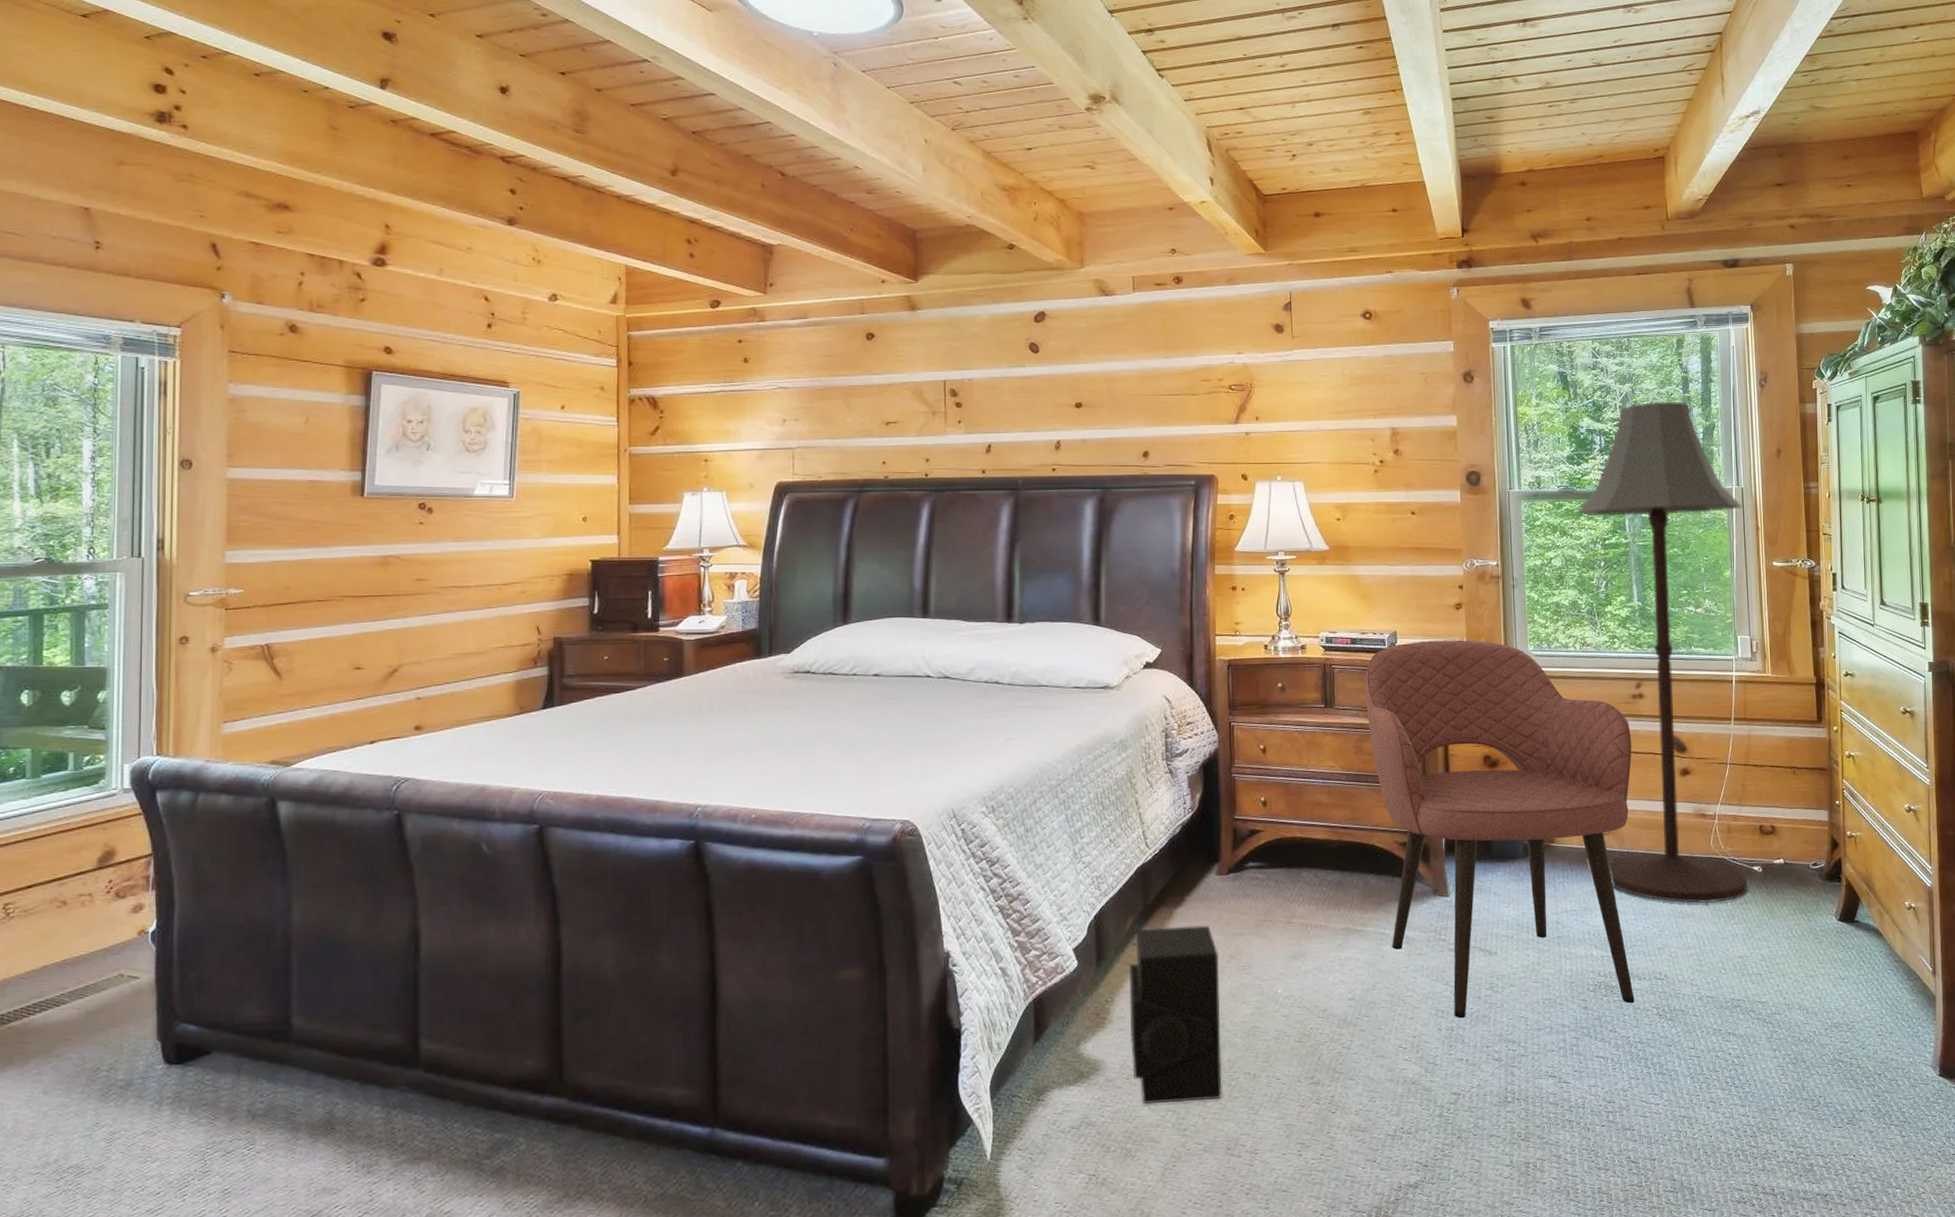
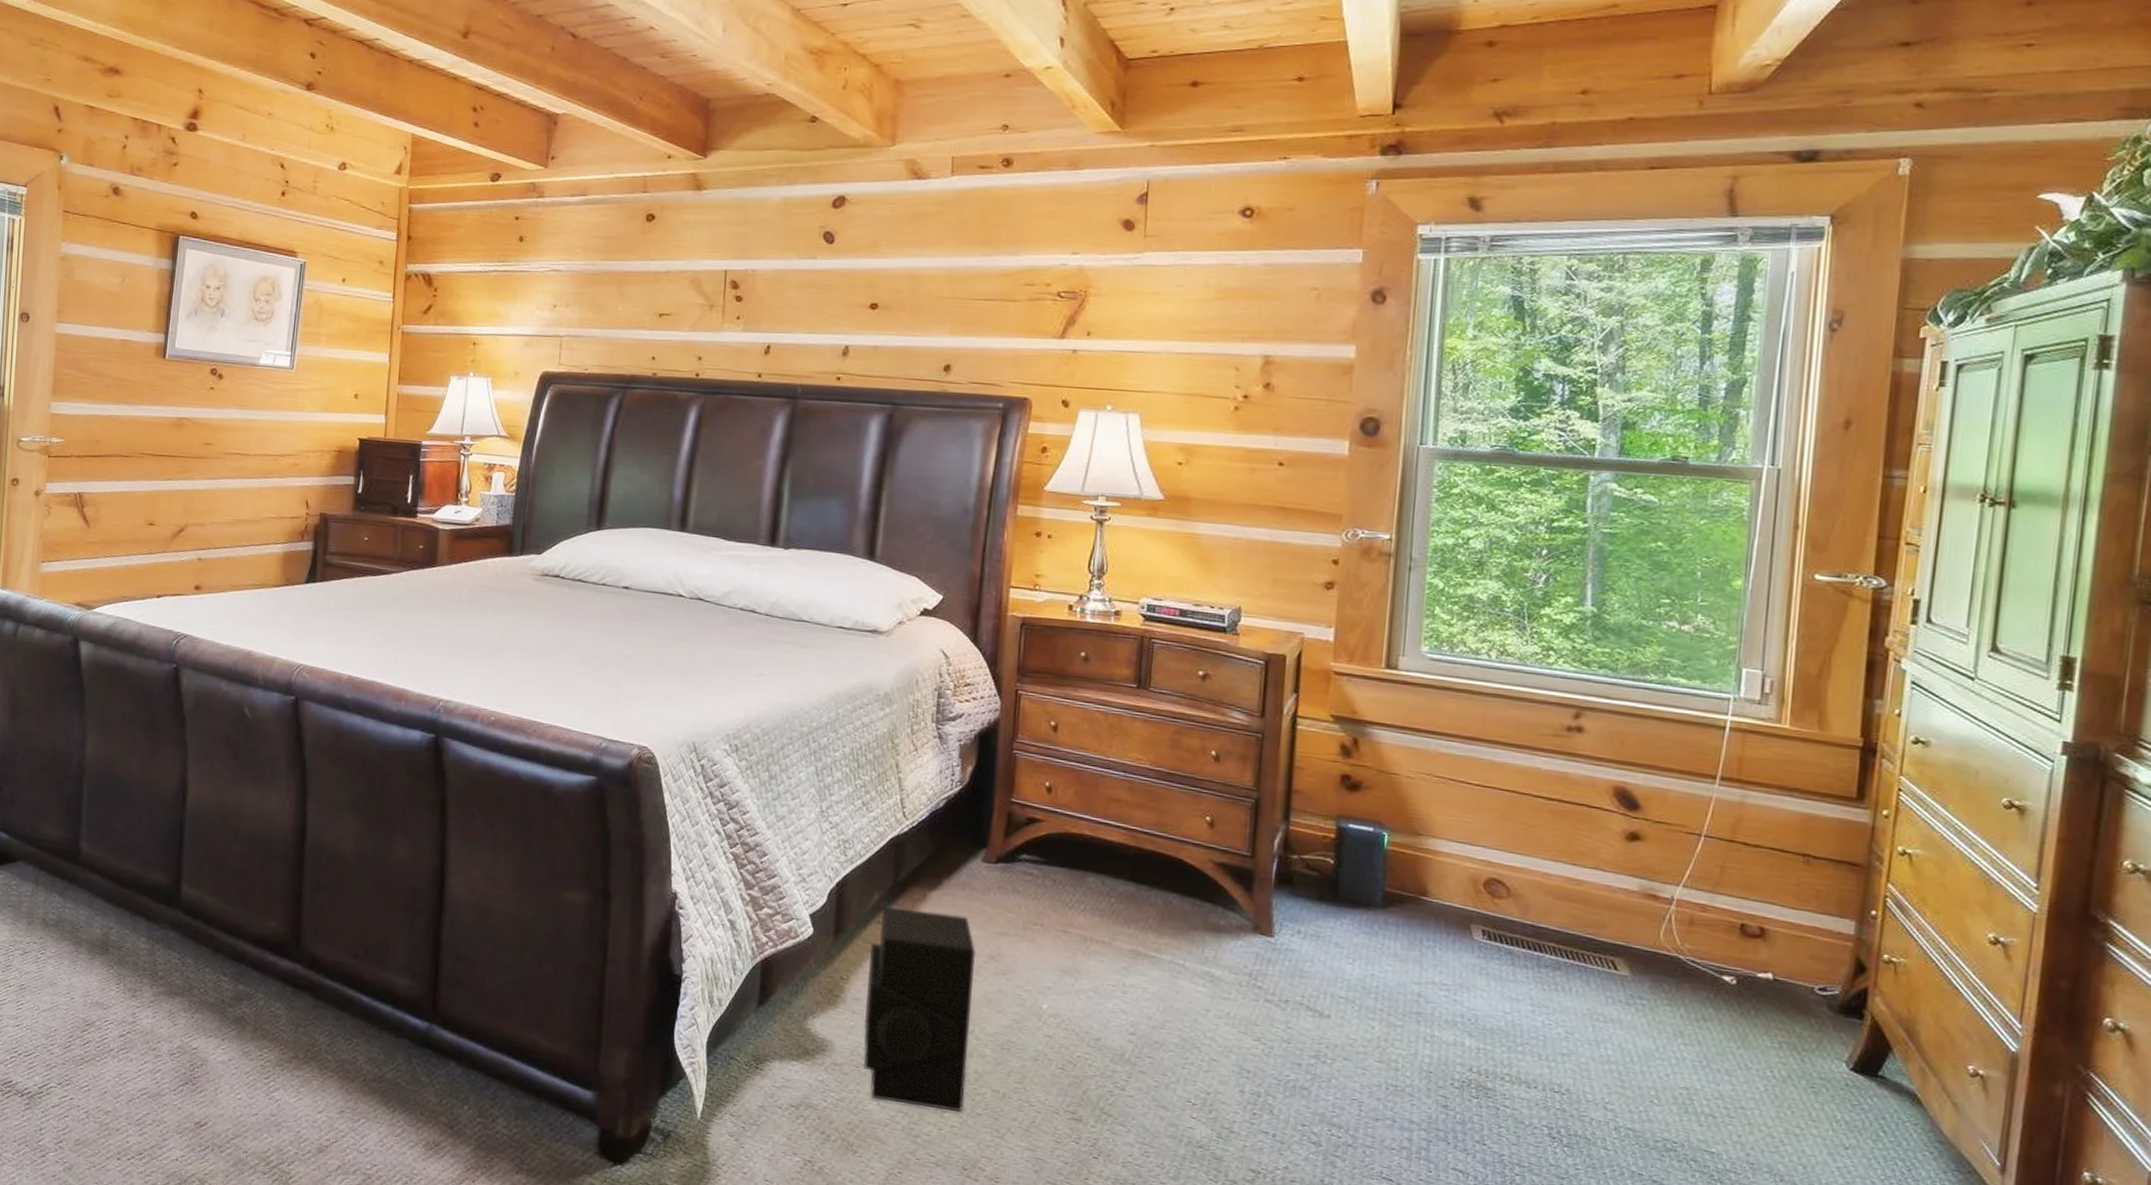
armchair: present [1365,639,1635,1019] -> none [1190,623,1559,1115]
floor lamp: present [1577,402,1748,904] -> none [1501,343,1777,1014]

